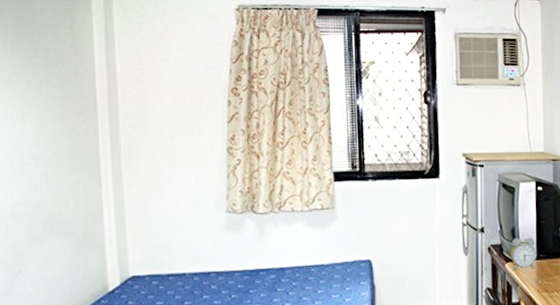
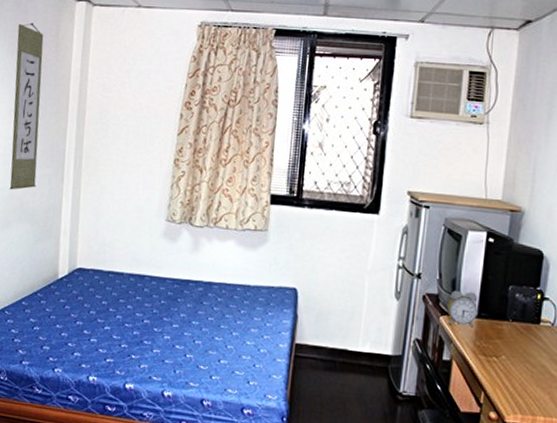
wall scroll: none [22,14,68,203] -> present [9,22,44,190]

